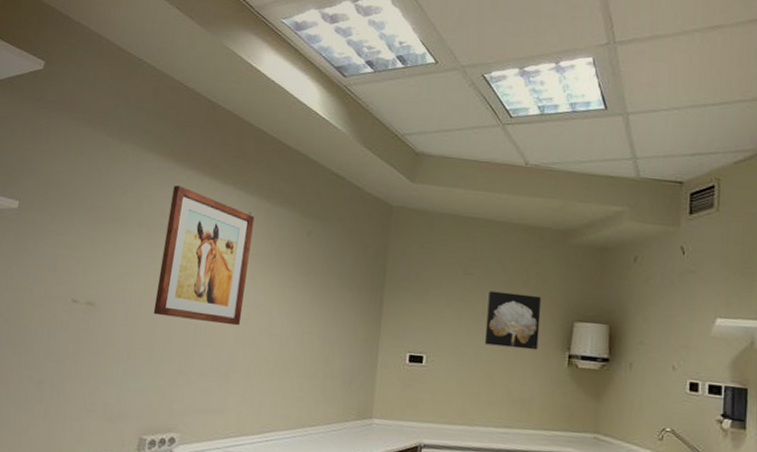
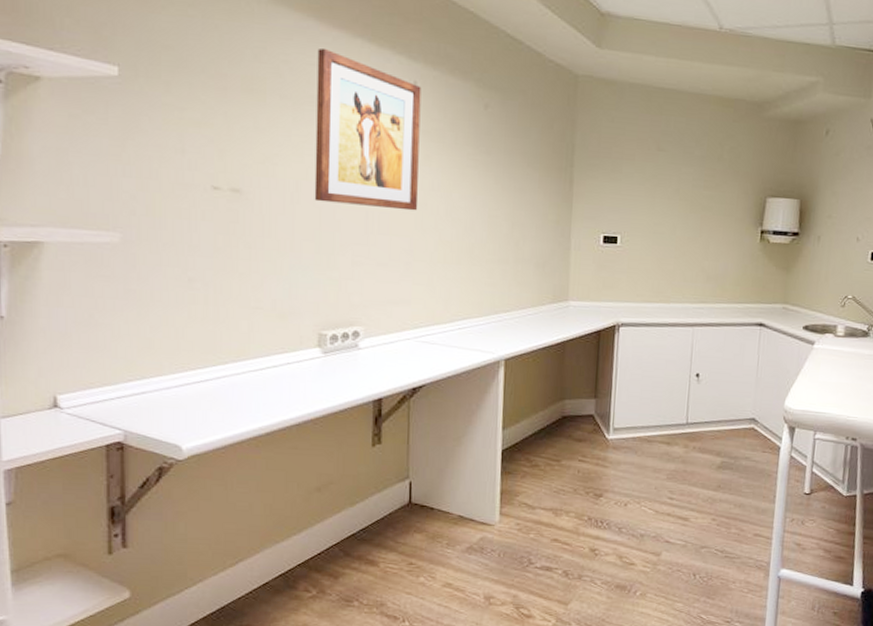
wall art: present [484,291,541,350] -> none [679,167,735,227]

